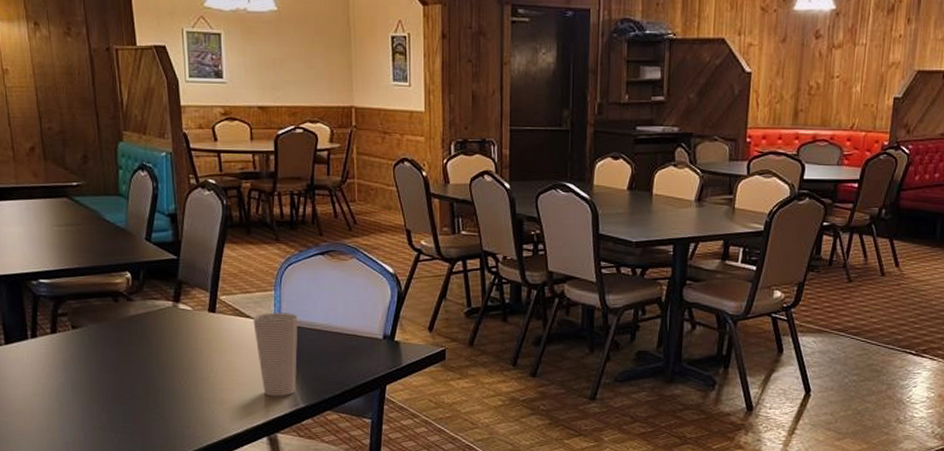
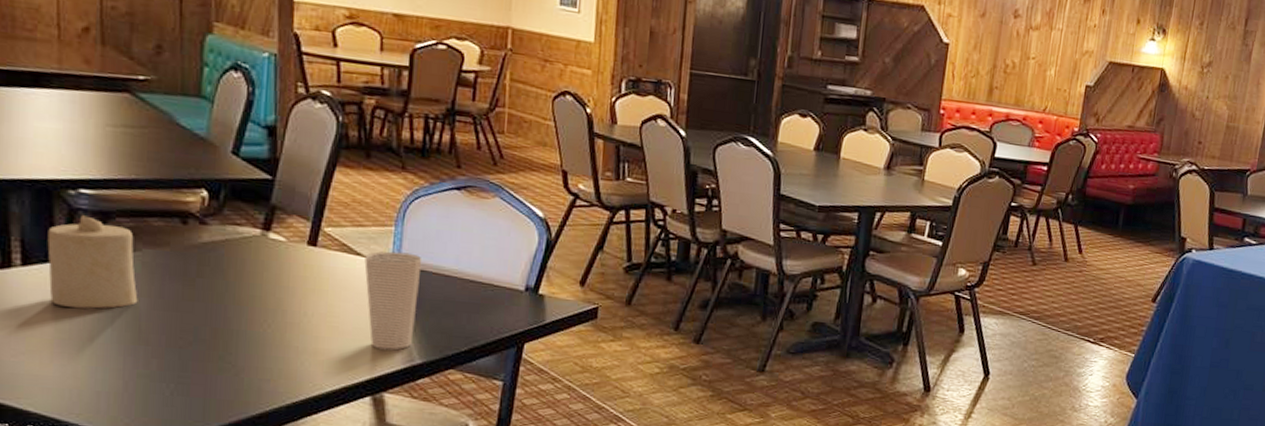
candle: none [20,299,88,376] -> present [47,214,138,309]

